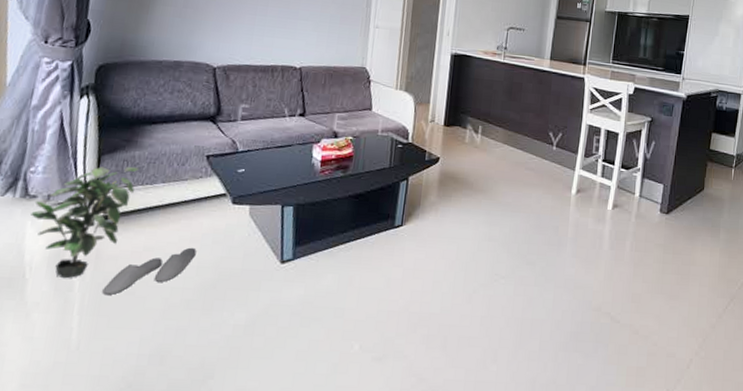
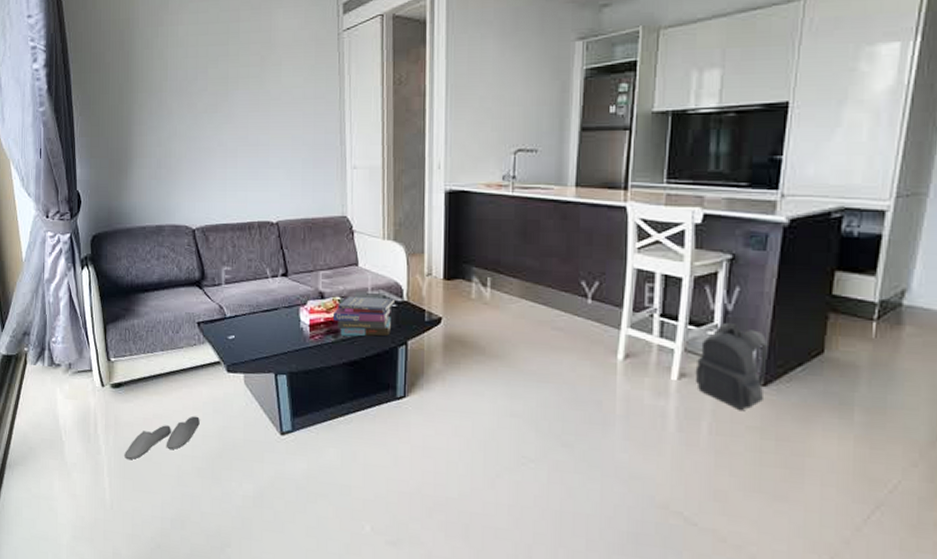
potted plant: present [31,166,139,279] -> none [58,335,139,443]
books: none [344,137,402,173] -> present [333,297,396,337]
backpack: none [623,167,671,233] -> present [695,323,768,411]

